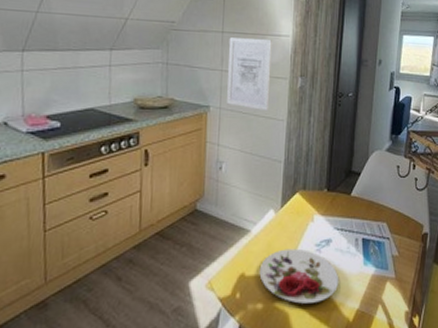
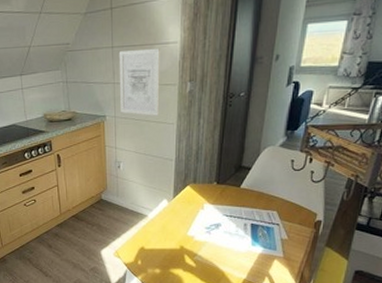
plate: present [259,248,339,304] -> none [156,230,228,272]

